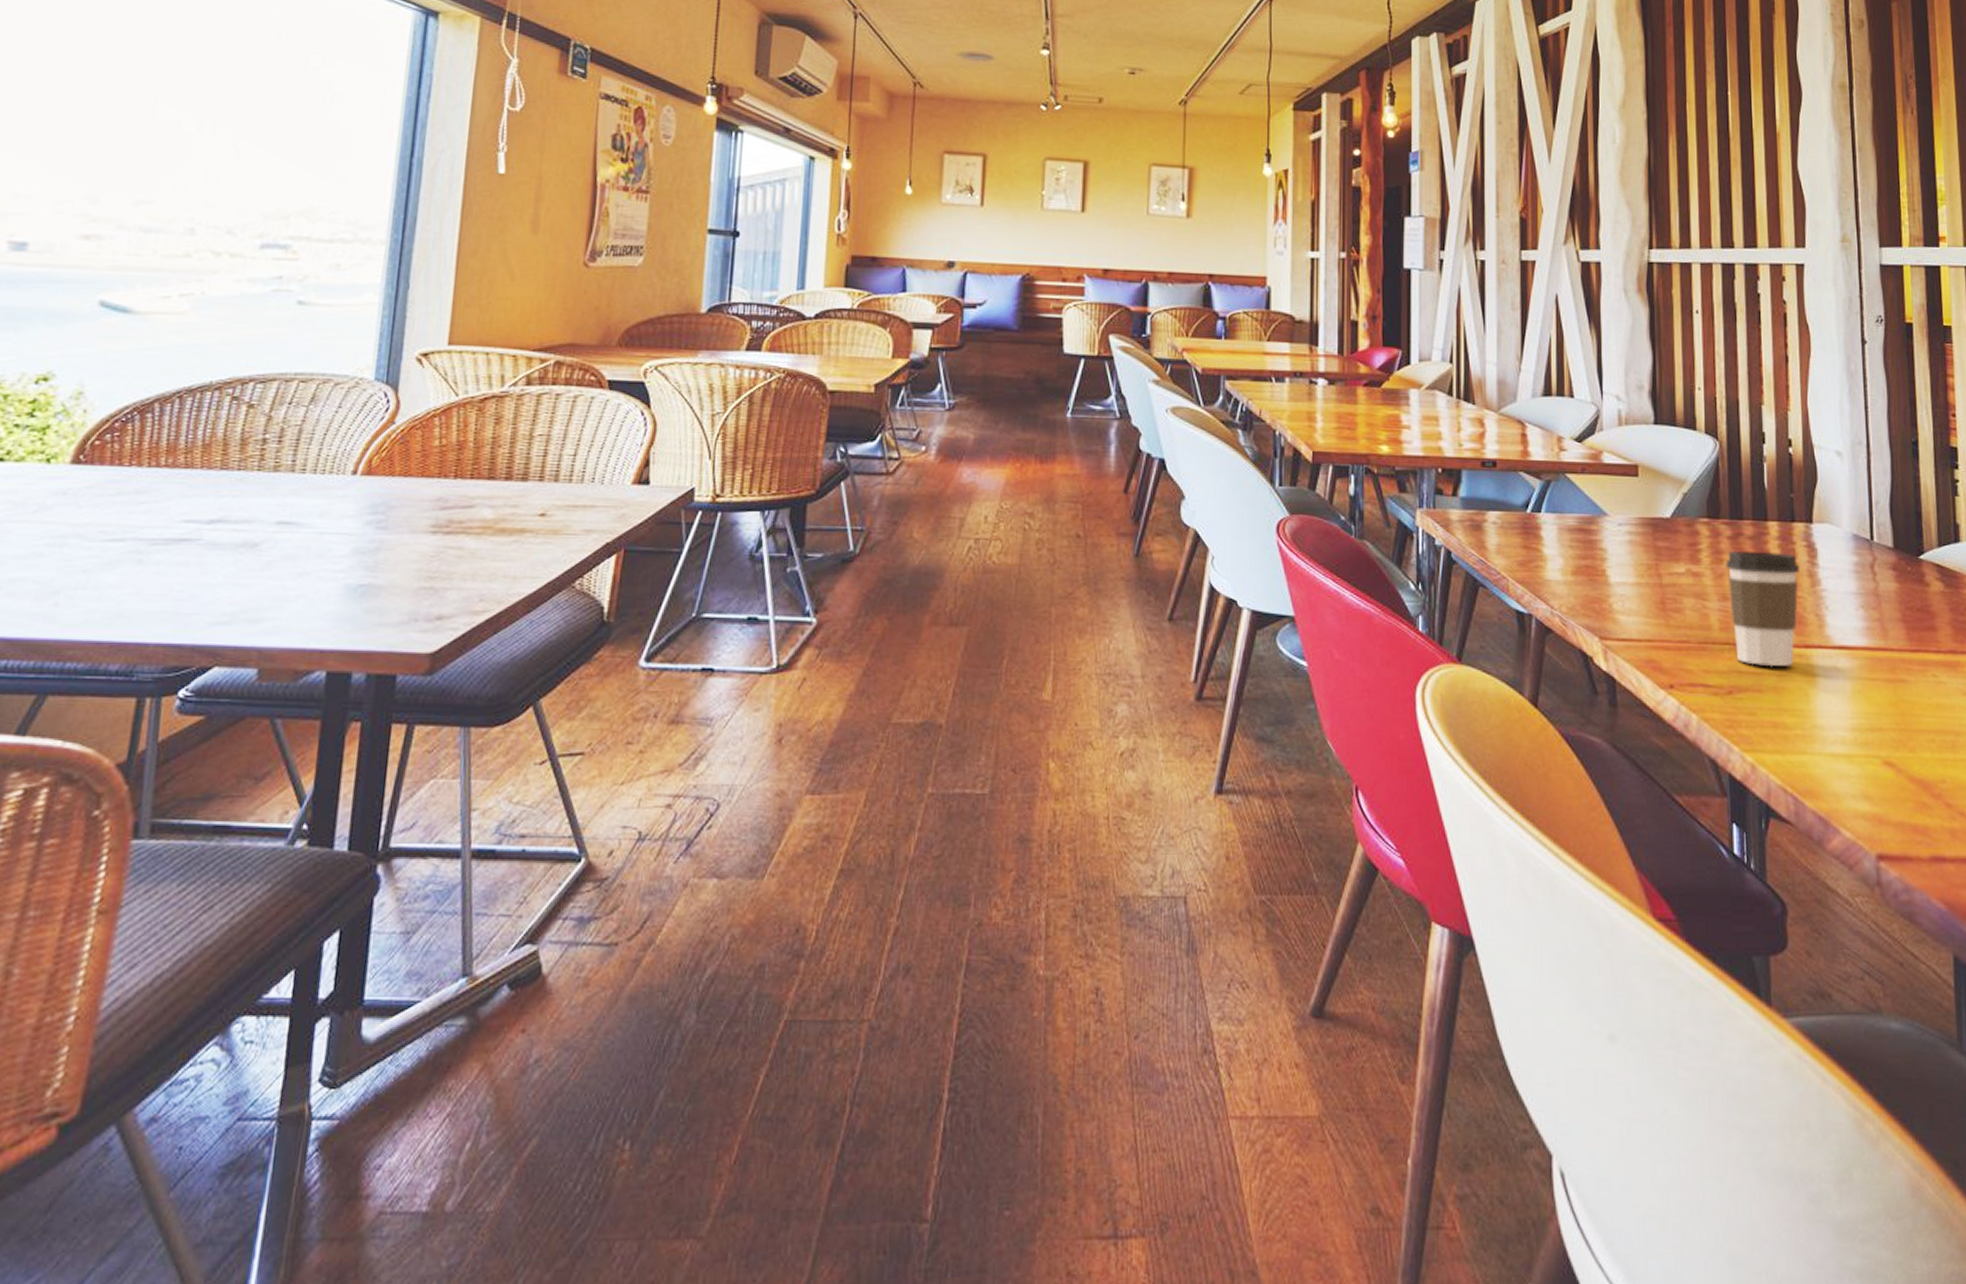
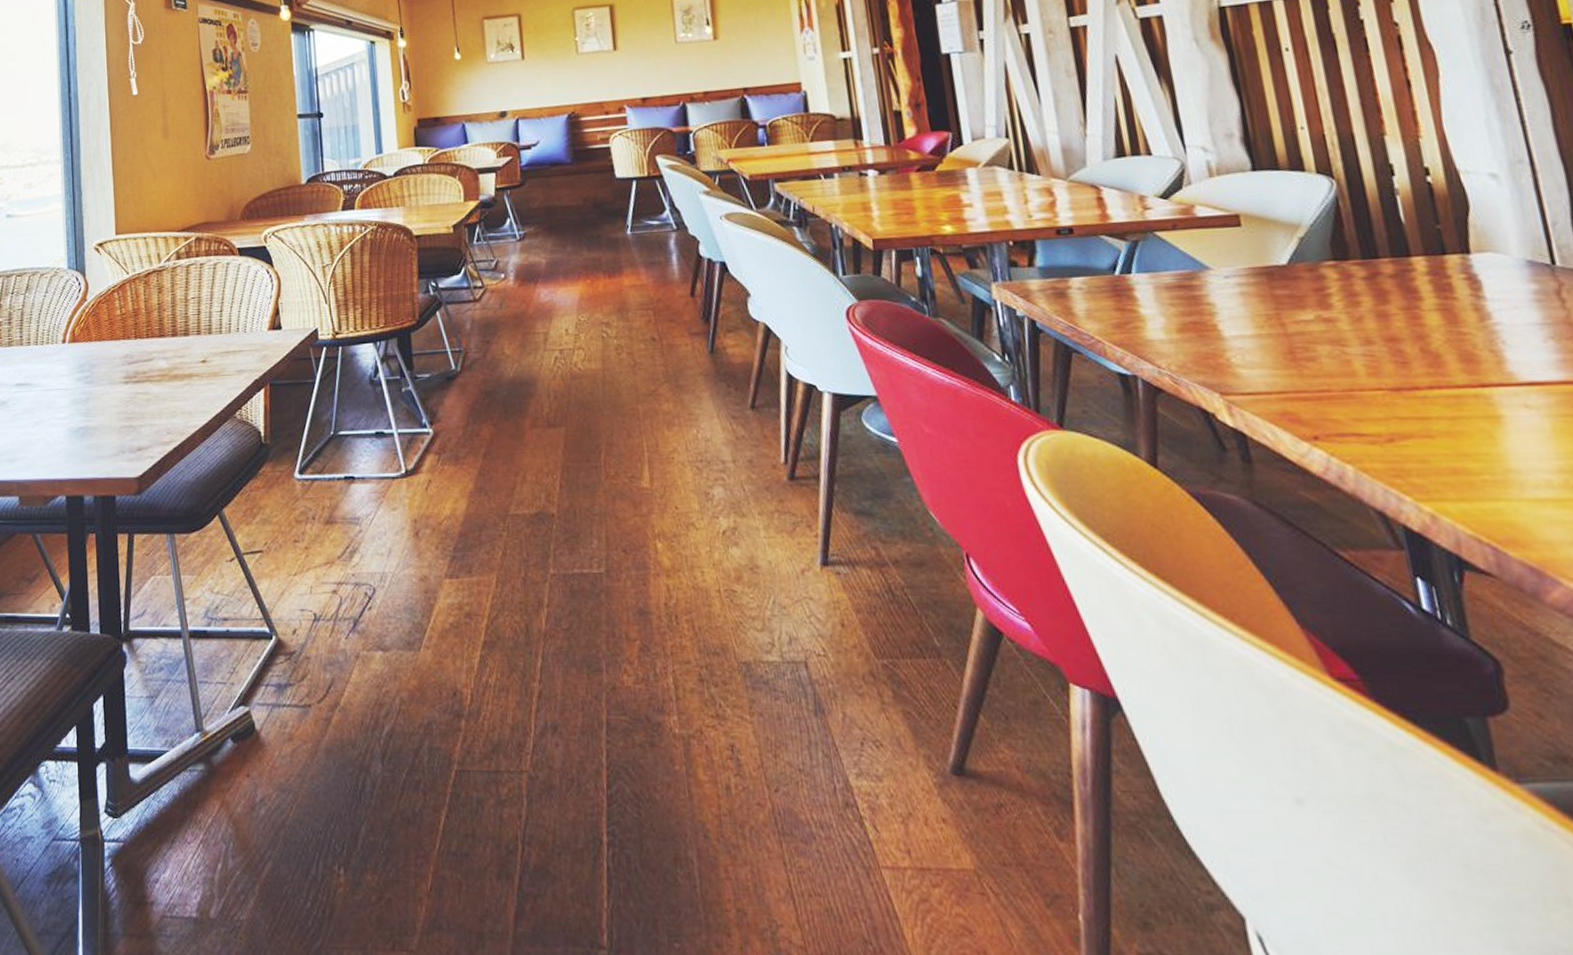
coffee cup: present [1725,551,1799,667] -> none [1363,288,1469,411]

